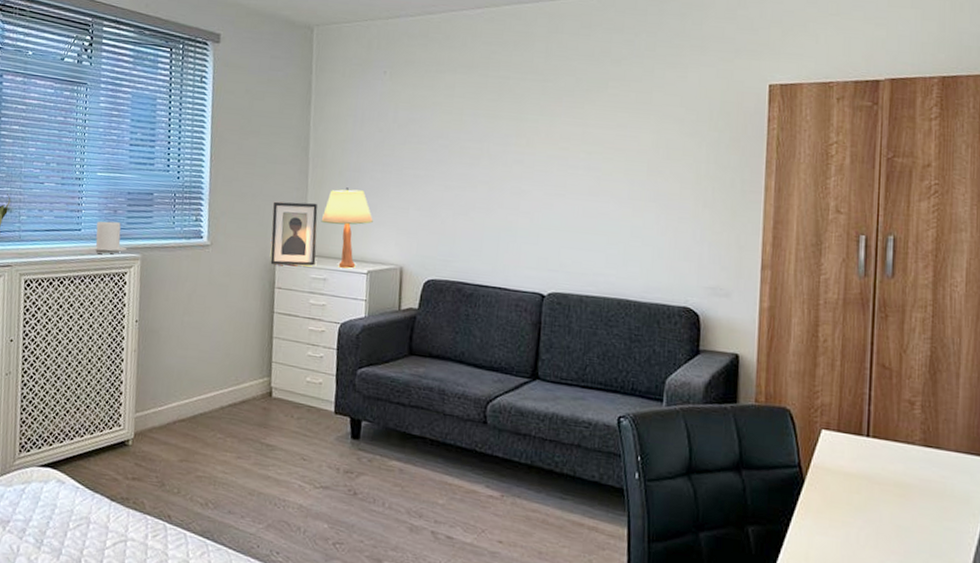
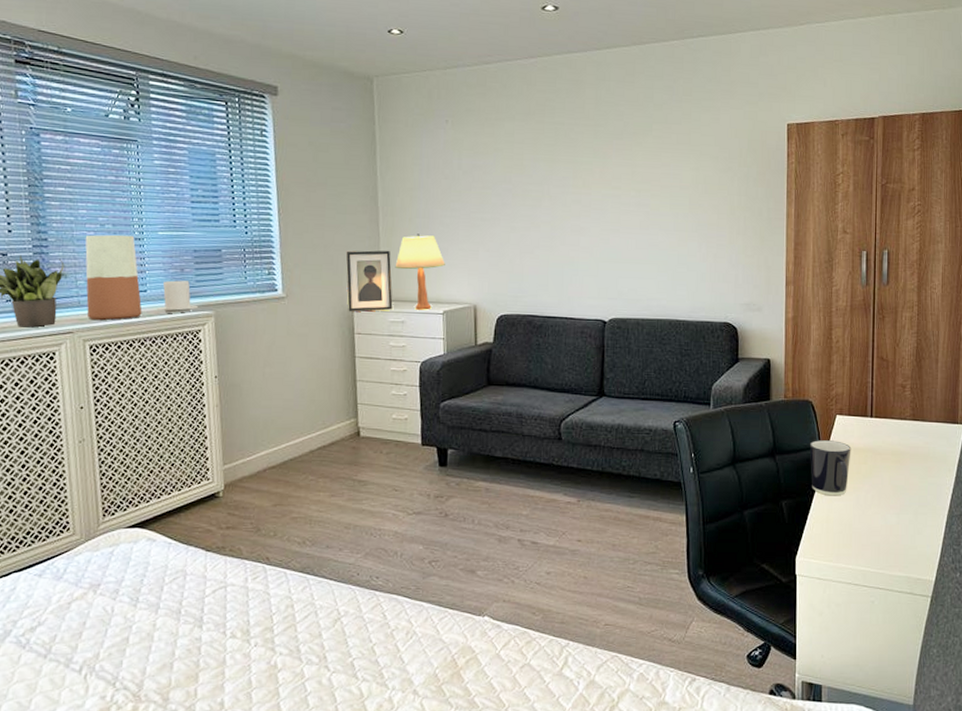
vase: none [25,172,76,257] -> present [85,234,142,321]
mug: none [785,457,840,530] -> present [809,440,851,496]

